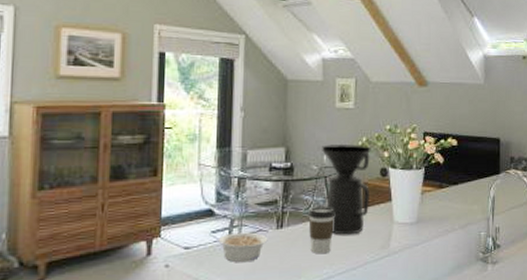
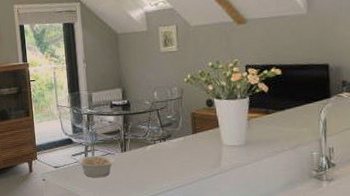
coffee cup: present [308,207,334,254] -> none [146,134,169,172]
coffee maker: present [322,143,371,235] -> none [152,81,199,157]

